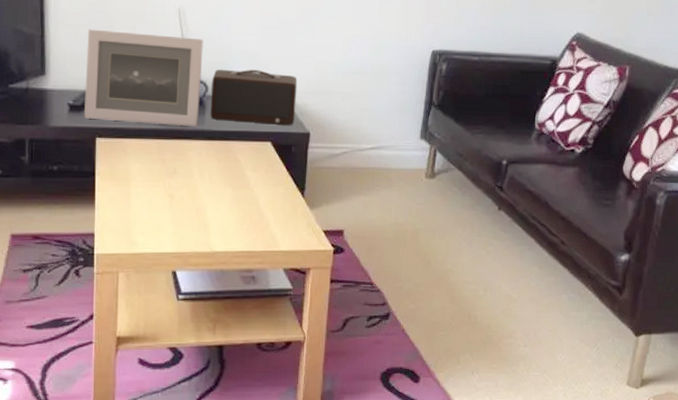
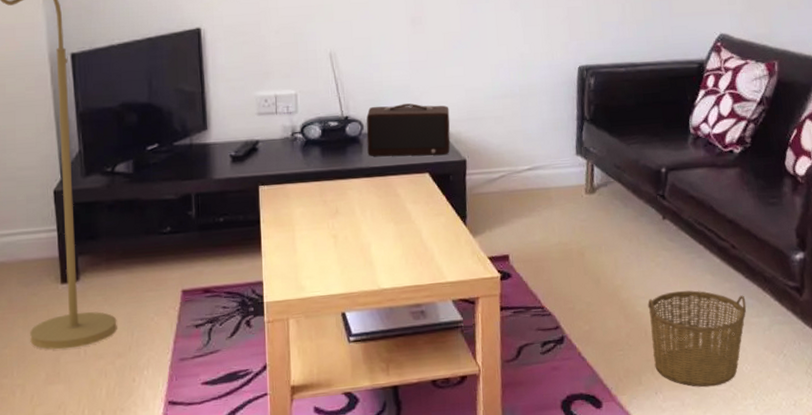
picture frame: present [84,29,203,127] -> none [245,79,357,168]
basket: none [473,279,568,371] -> present [648,290,747,387]

